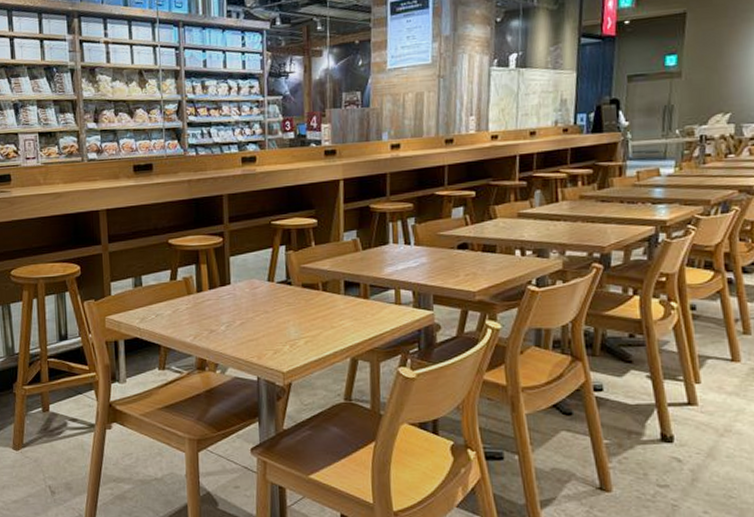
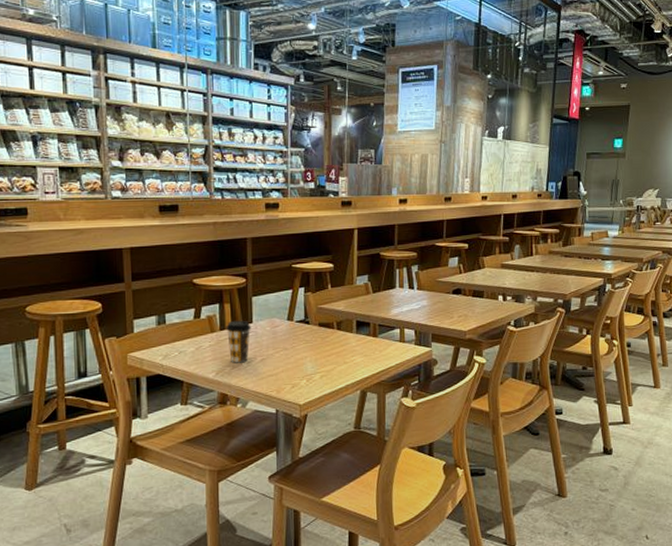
coffee cup: none [203,281,230,327] -> present [226,320,251,363]

